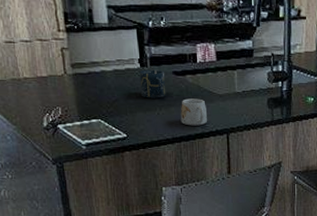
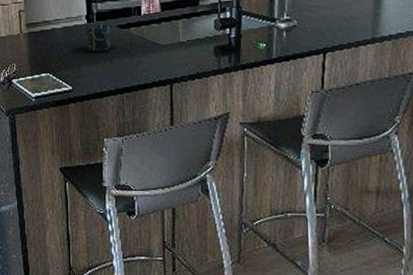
mug: present [180,98,208,126] -> none [123,50,151,77]

